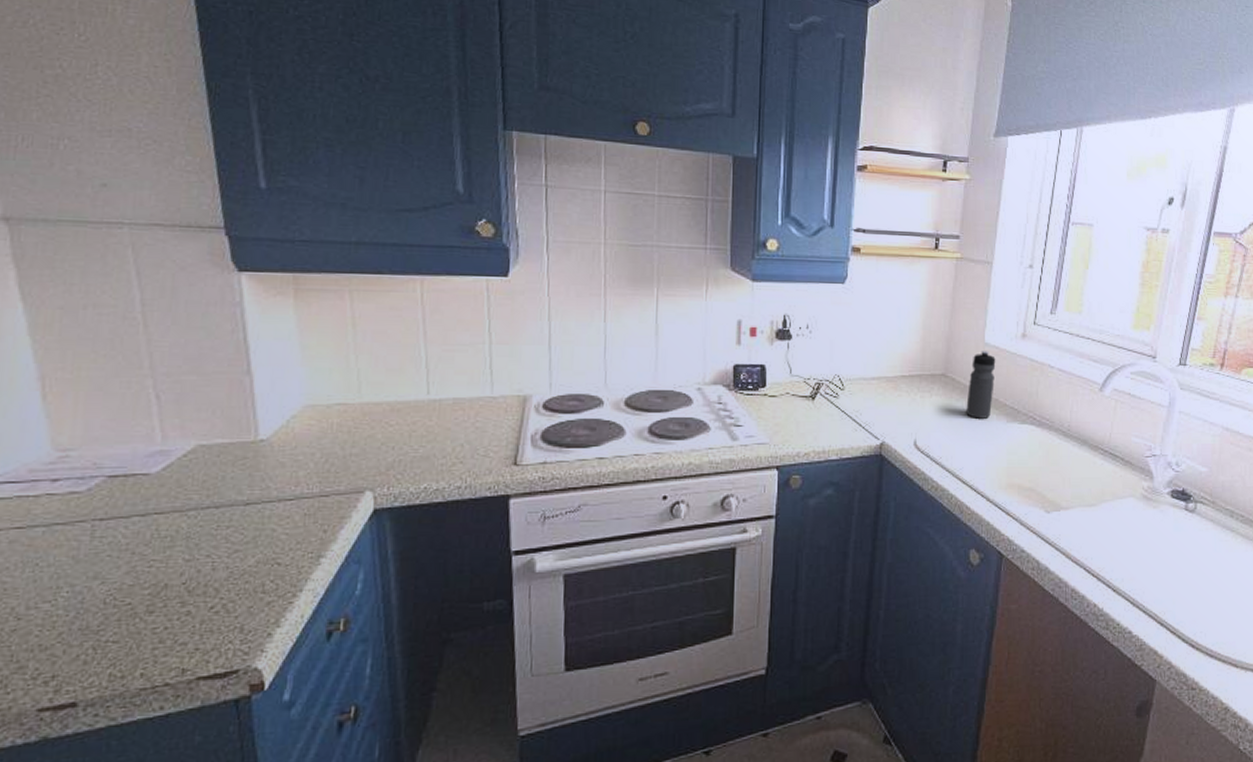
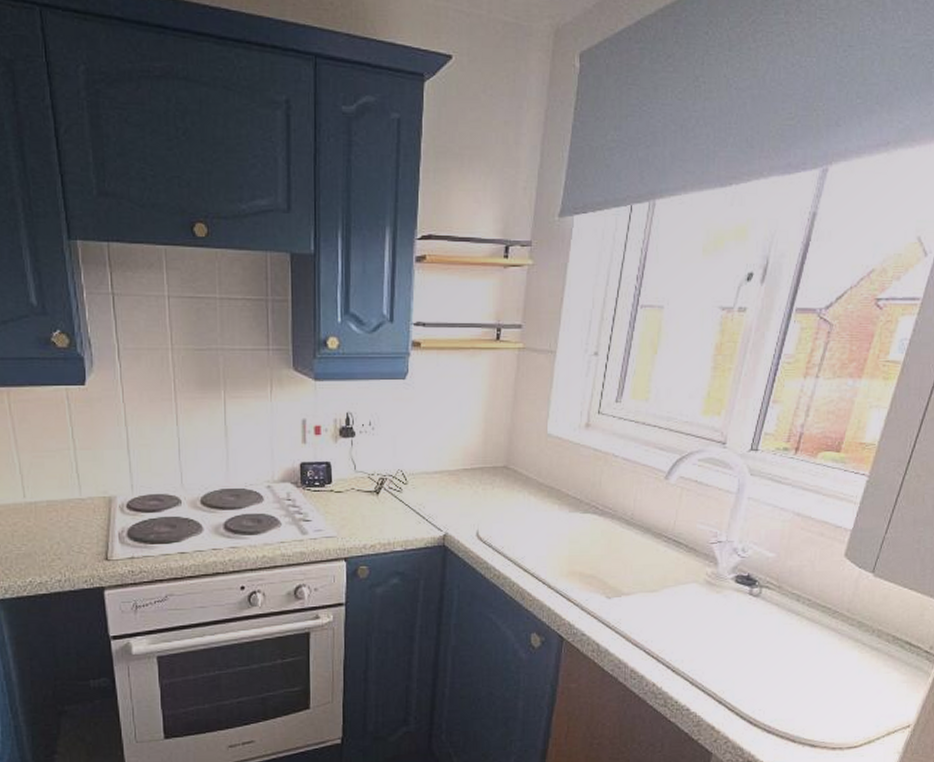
water bottle: present [966,351,996,419] -> none [528,442,558,509]

